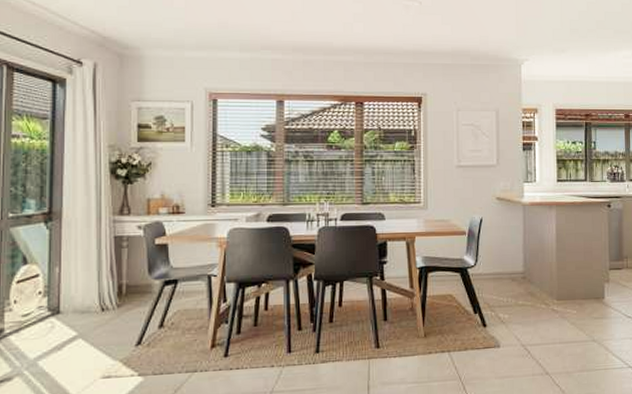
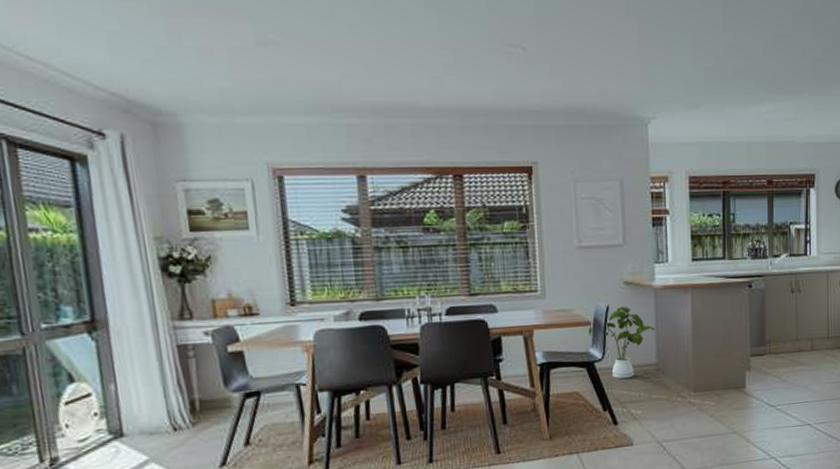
house plant: none [464,219,522,285] -> present [589,306,655,379]

